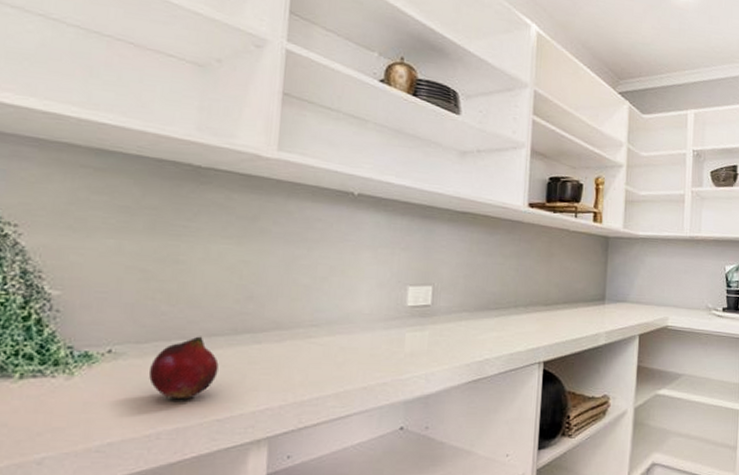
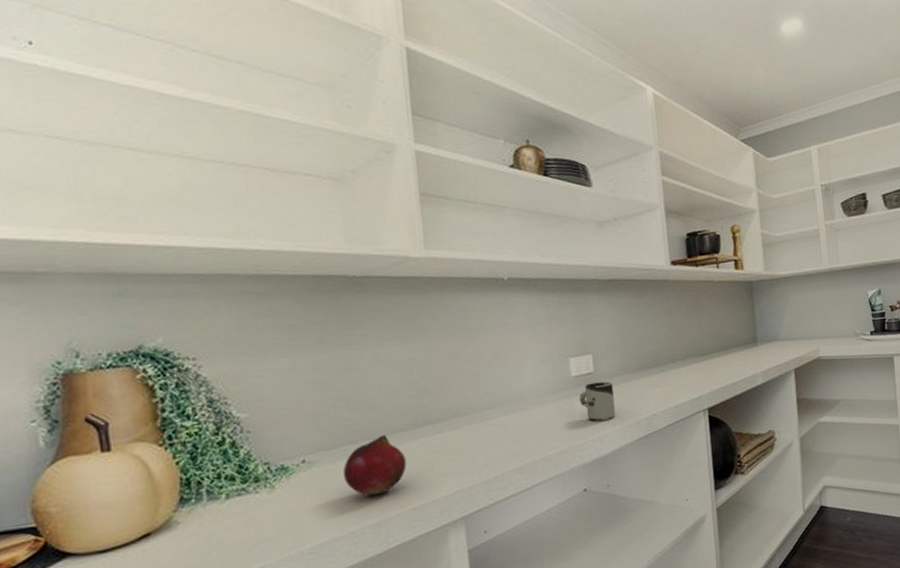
cup: none [411,316,449,357] -> present [579,381,615,421]

